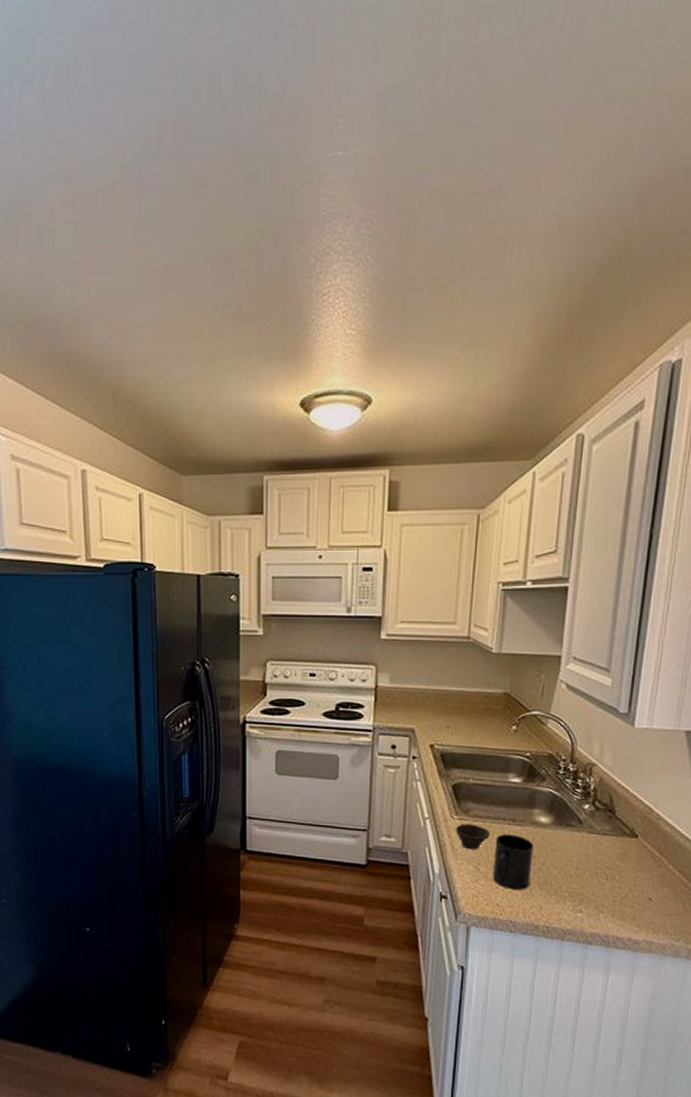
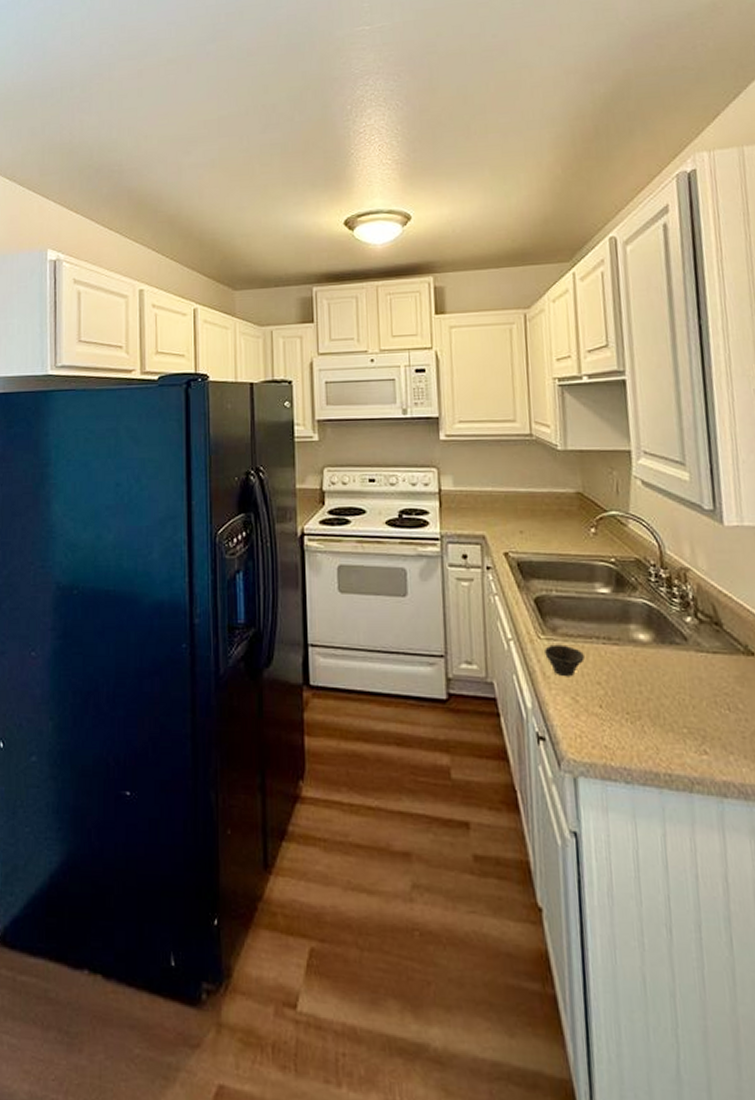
mug: present [493,834,534,890] -> none [591,656,640,727]

